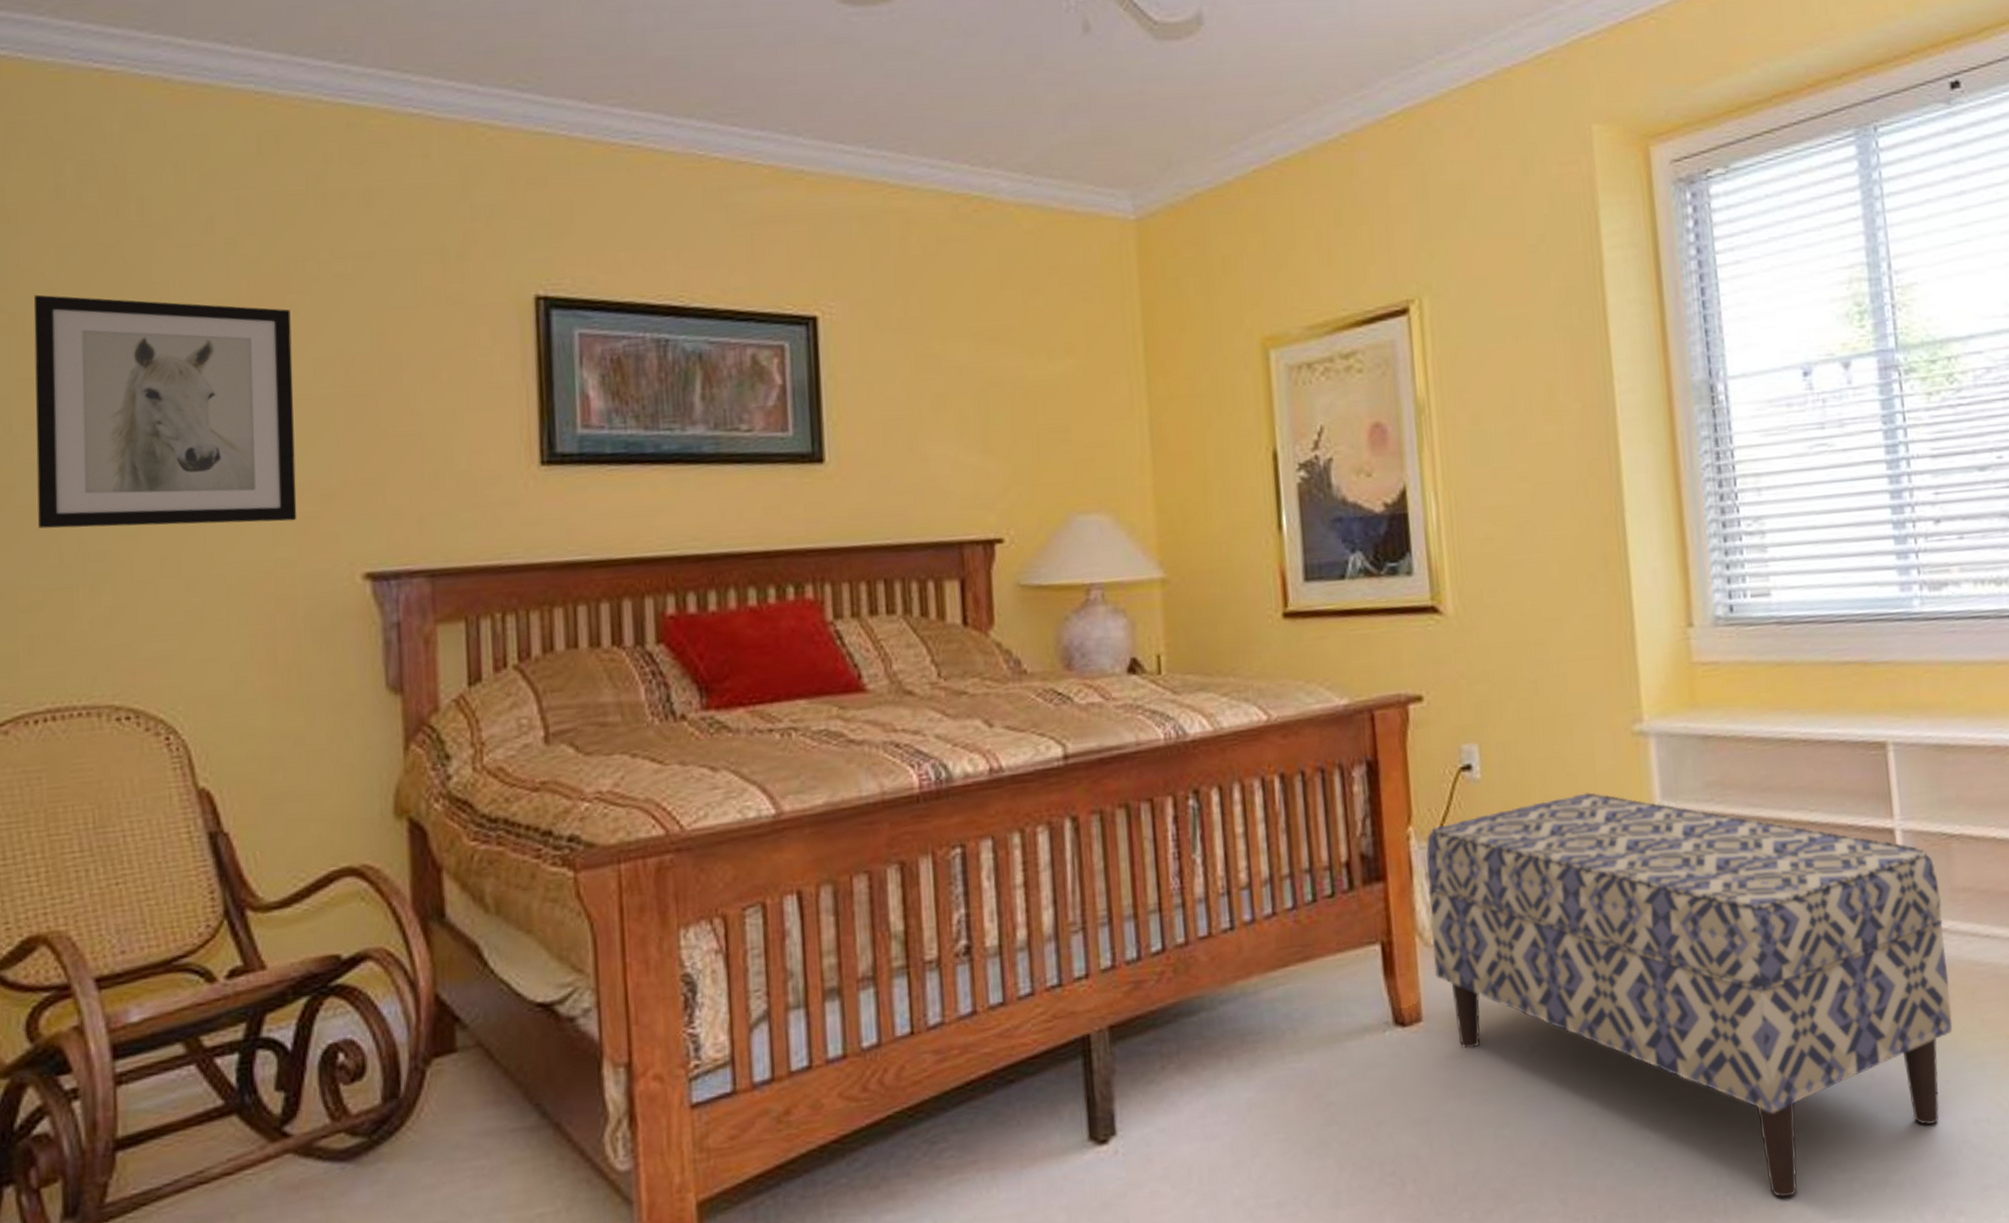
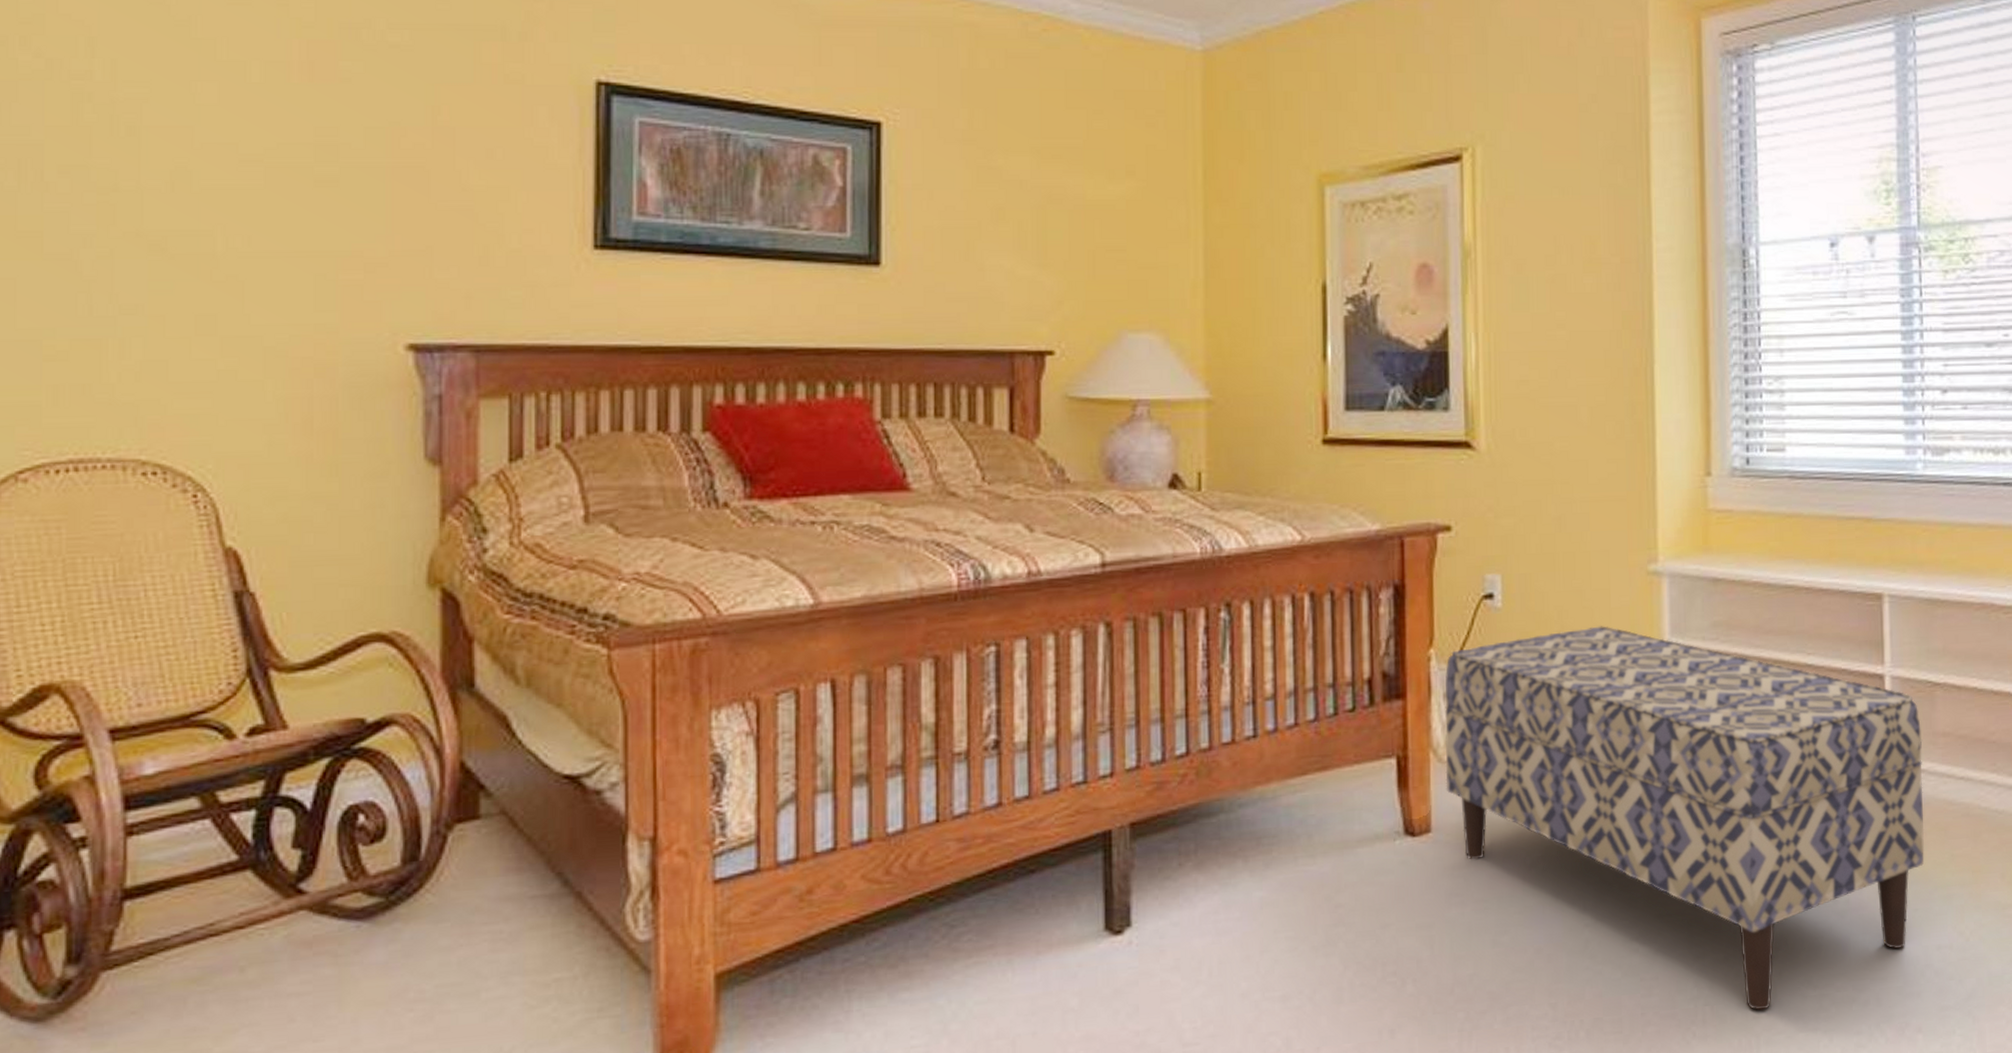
wall art: present [33,294,297,529] -> none [68,42,342,288]

